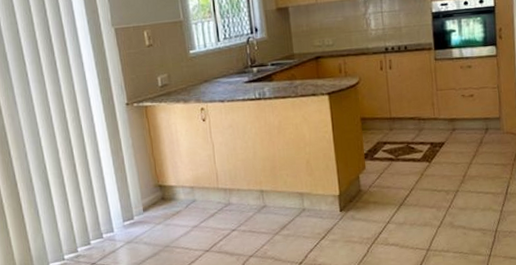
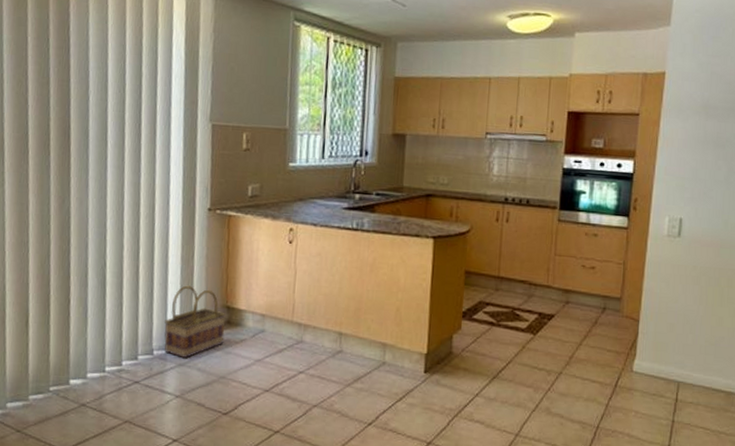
basket: none [107,173,162,237] -> present [164,285,225,359]

